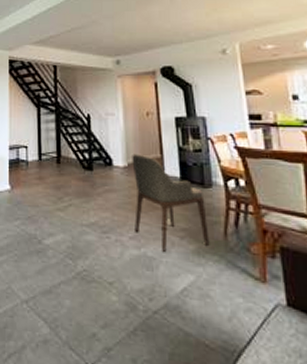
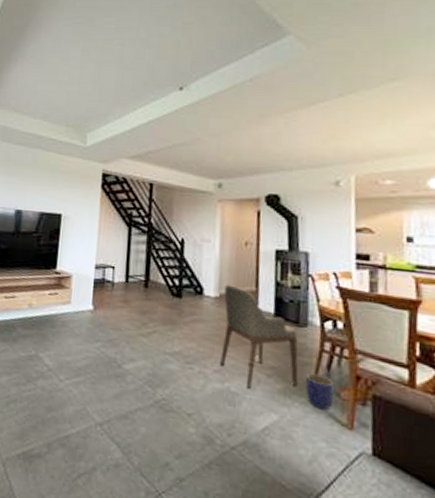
planter: none [216,231,244,266] -> present [305,373,334,411]

